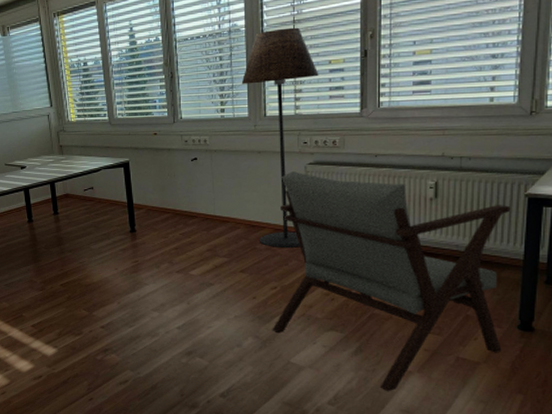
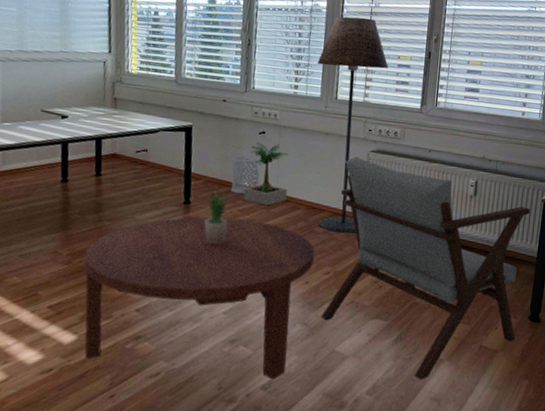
coffee table: none [54,242,259,389] -> present [84,217,315,380]
potted plant: none [150,213,171,267] -> present [204,186,228,245]
wastebasket: none [169,183,196,219] -> present [230,155,260,195]
potted plant: none [183,168,225,228] -> present [243,142,288,206]

